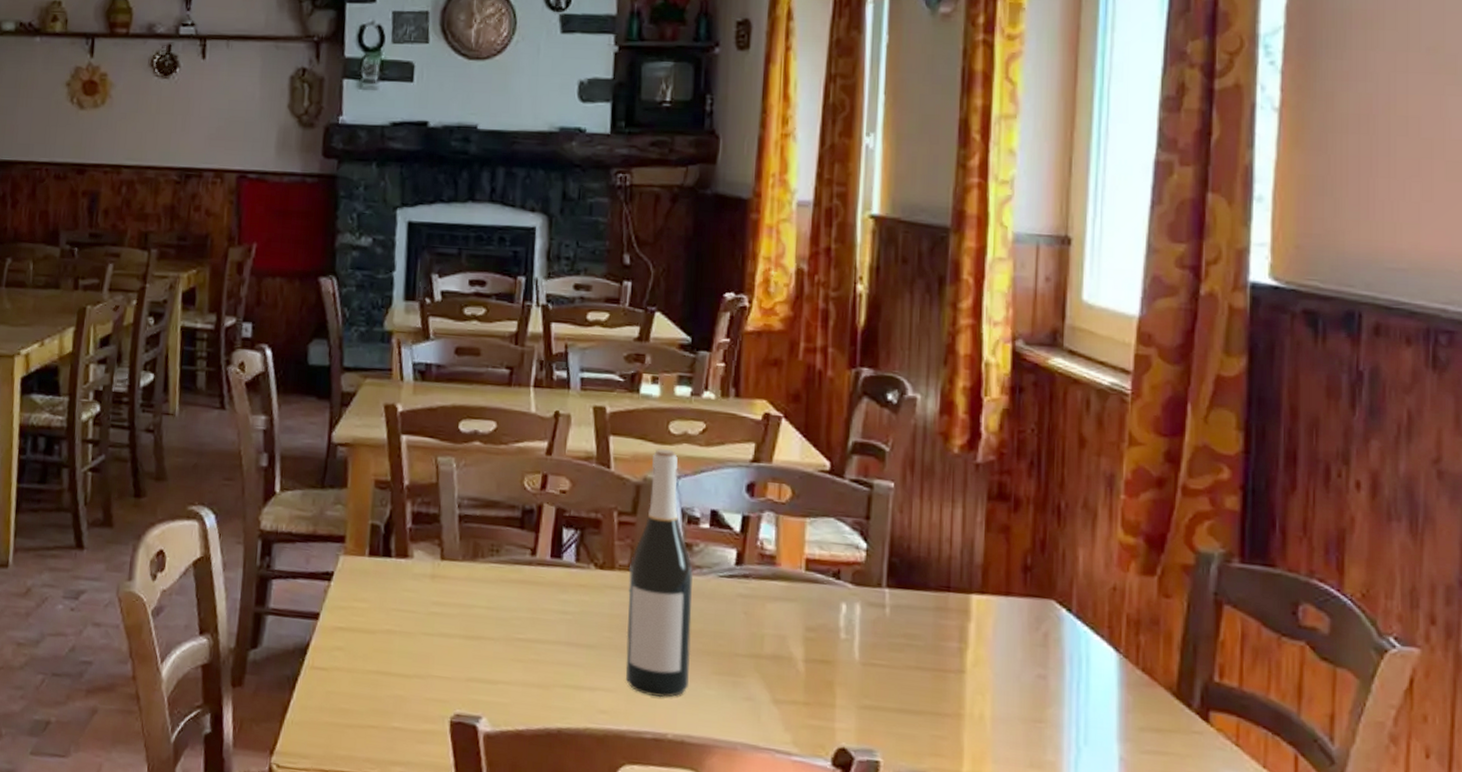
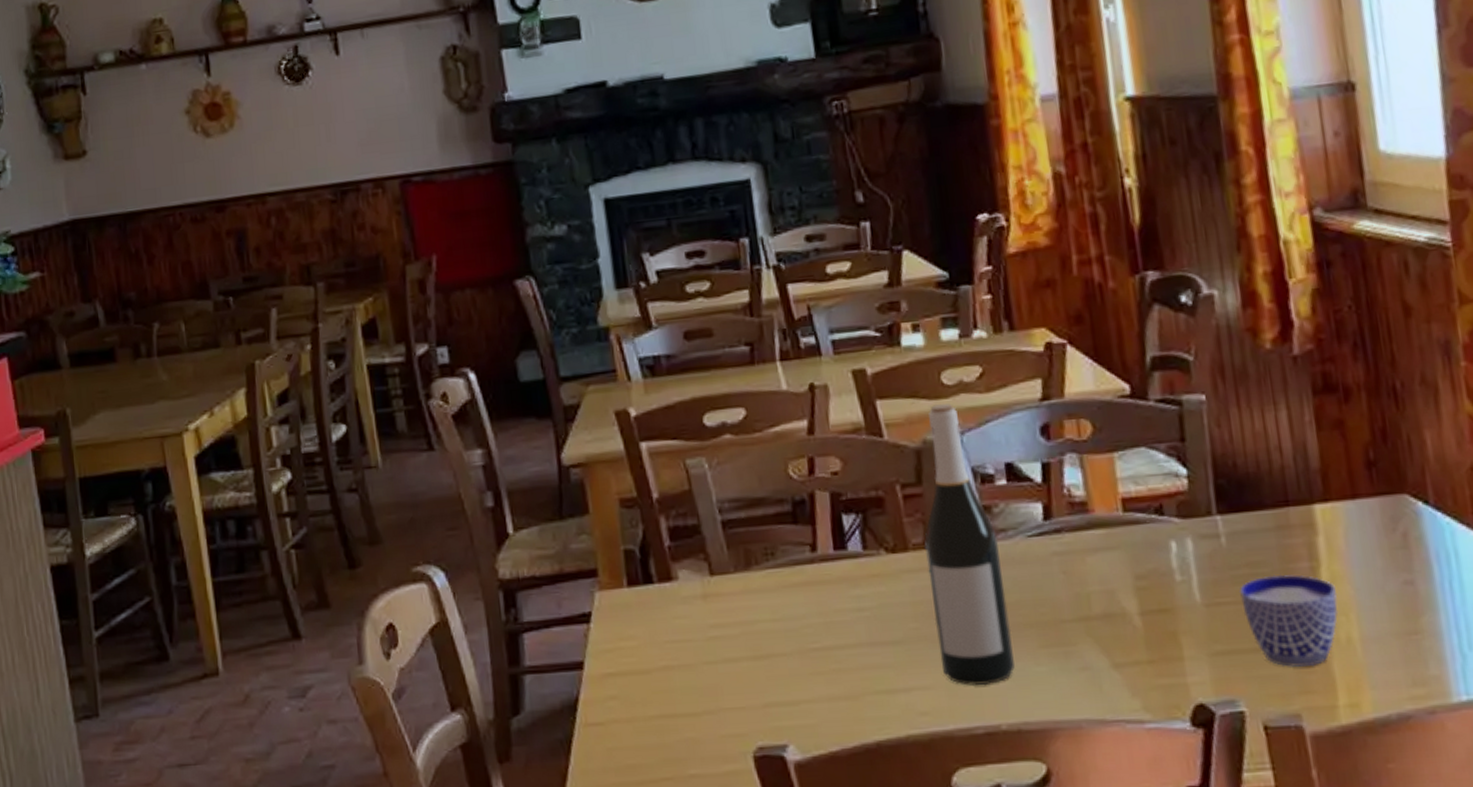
cup: none [893,648,979,733] -> present [1238,574,1339,667]

